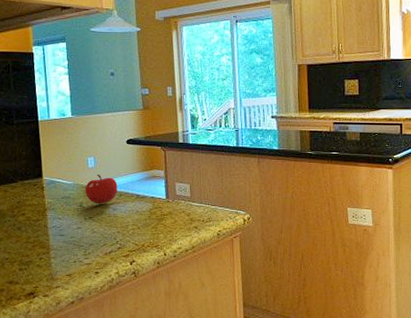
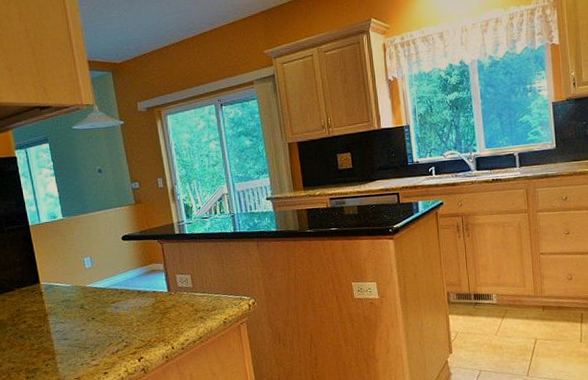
apple: present [85,174,118,204] -> none [84,273,118,304]

